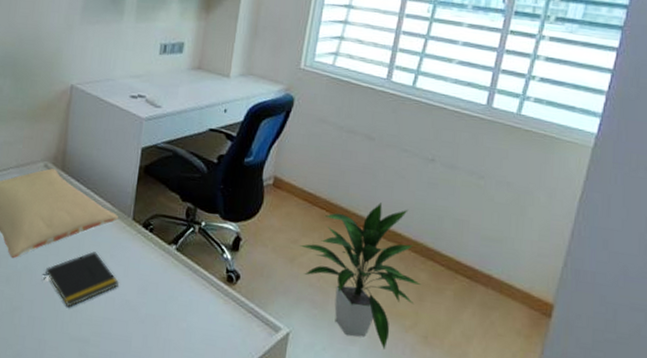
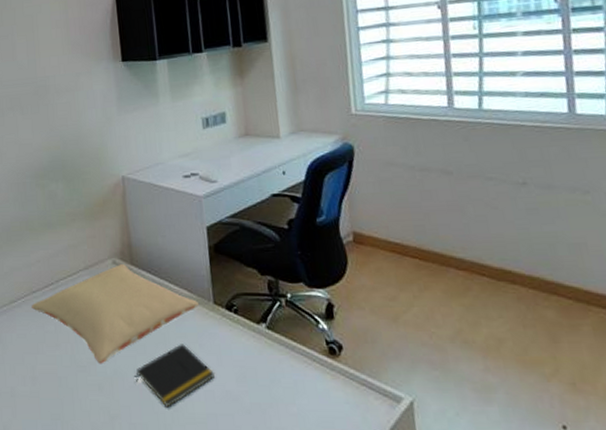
indoor plant: present [300,202,422,349] -> none [400,240,551,405]

